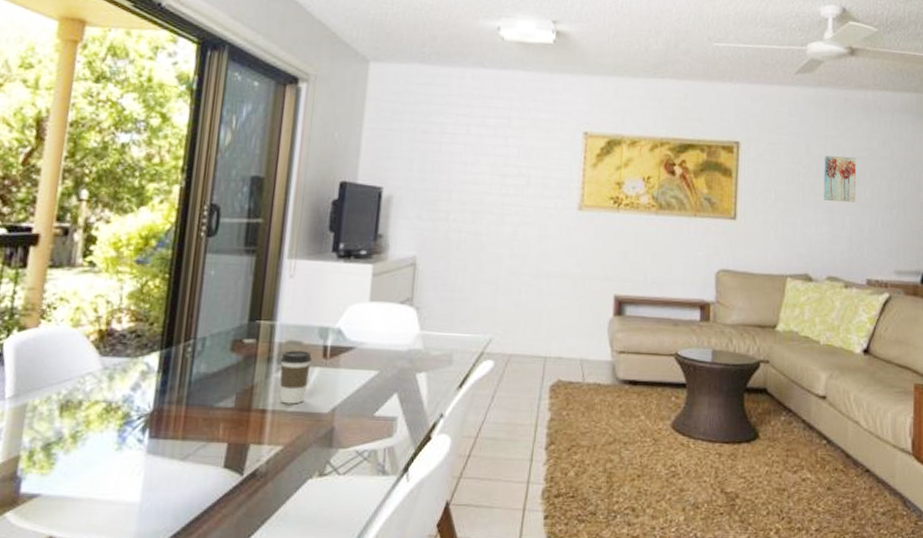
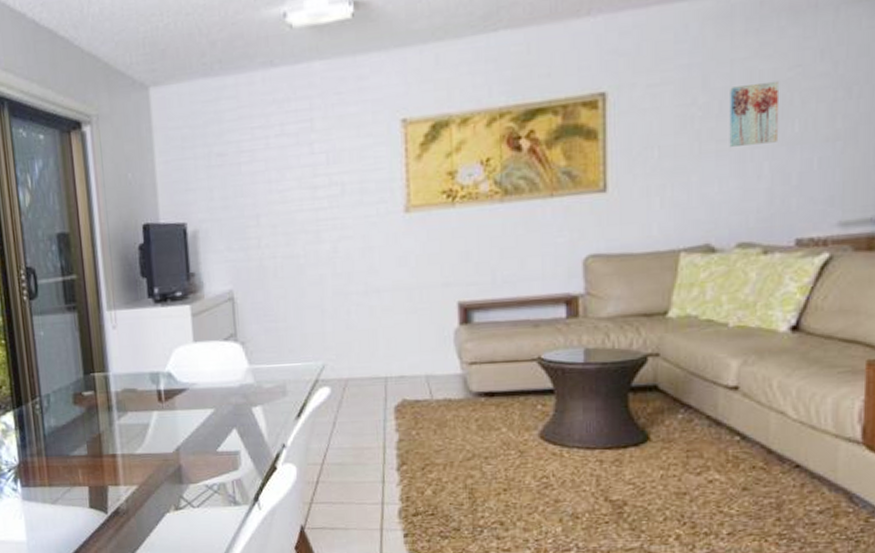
coffee cup: present [280,350,312,404] -> none [120,397,149,448]

